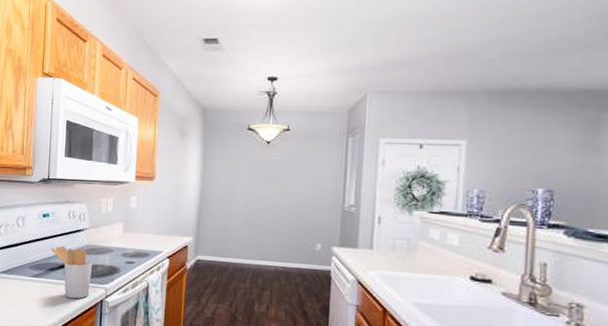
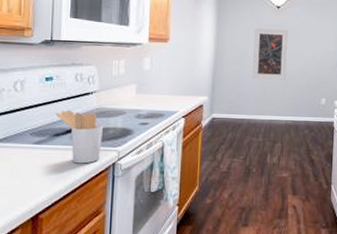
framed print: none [240,165,279,222] -> present [253,27,288,80]

